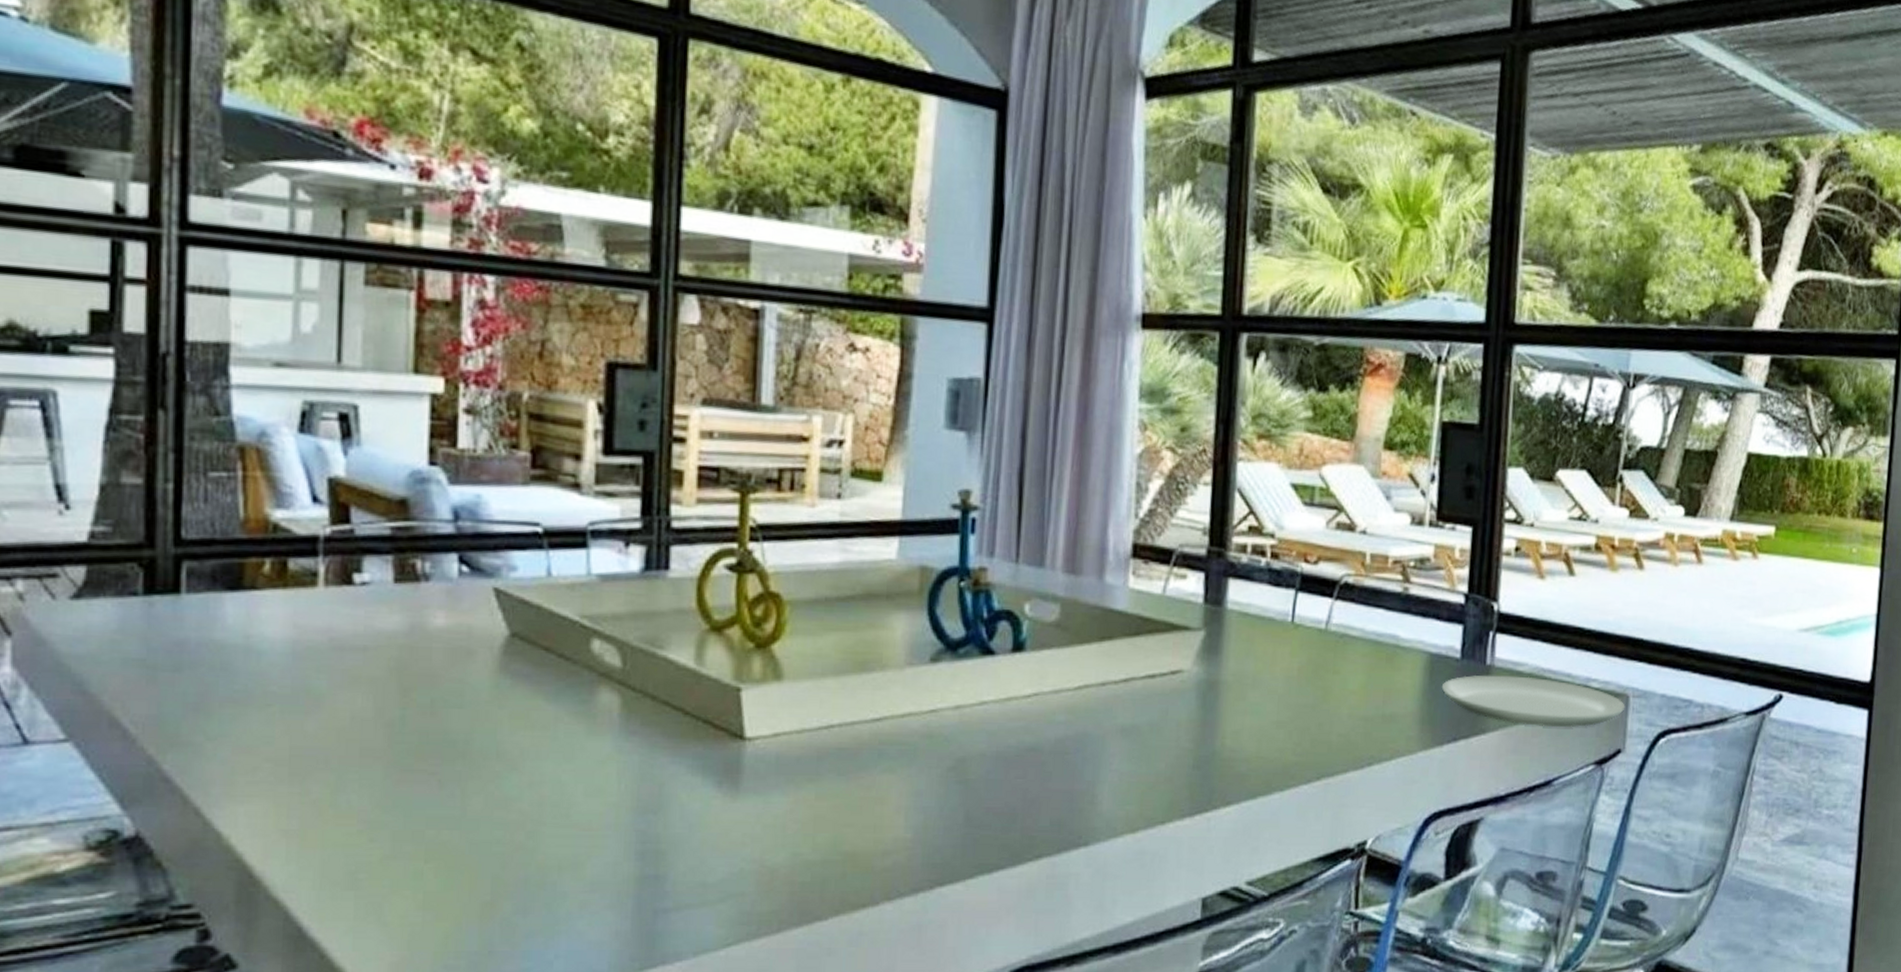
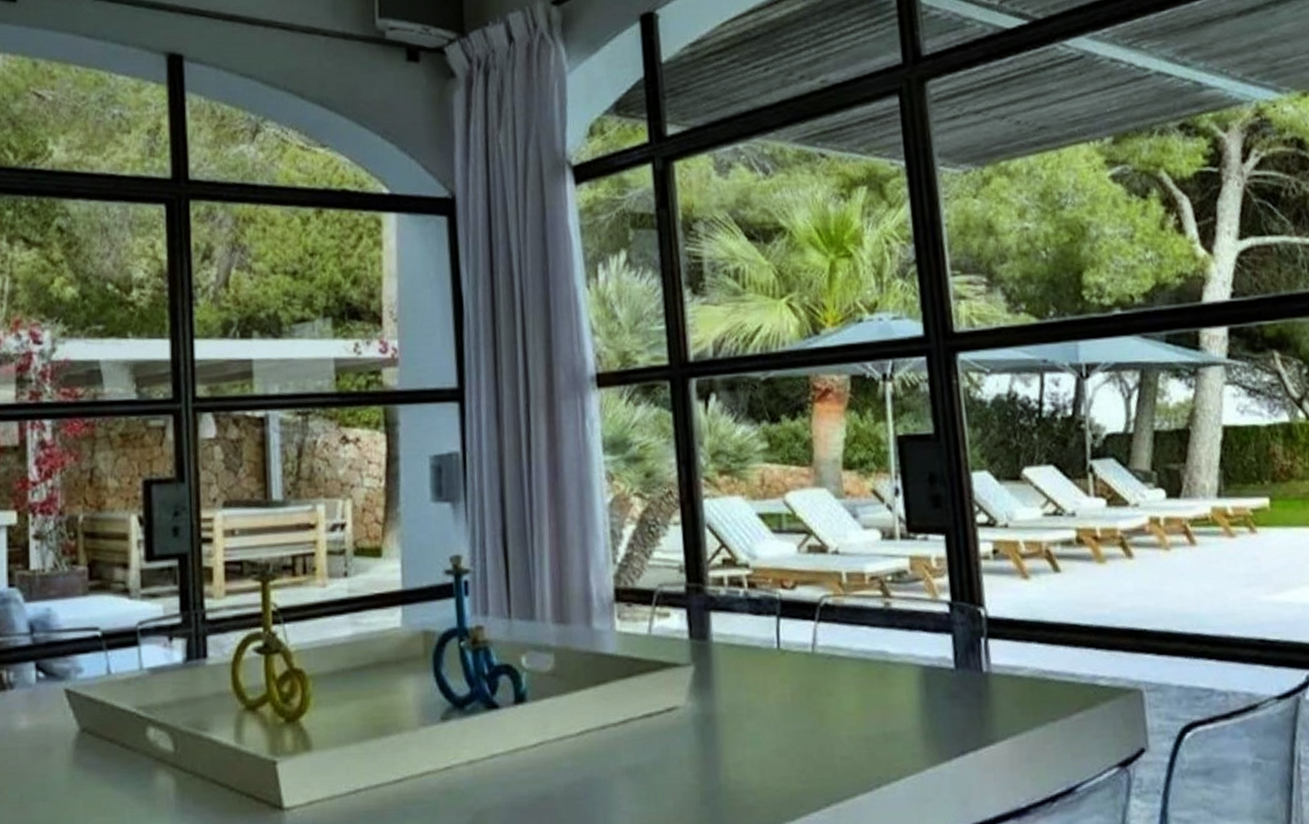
plate: present [1441,675,1625,727] -> none [939,680,1141,731]

